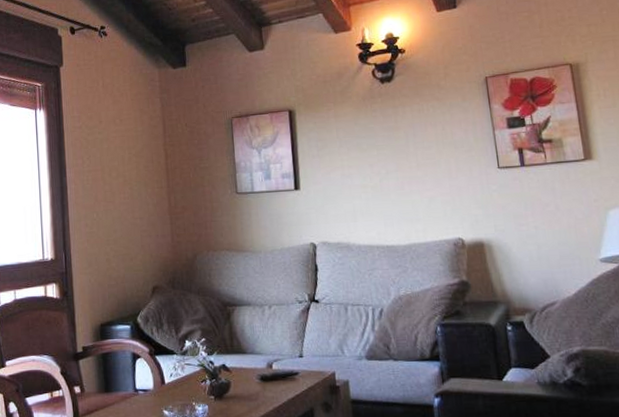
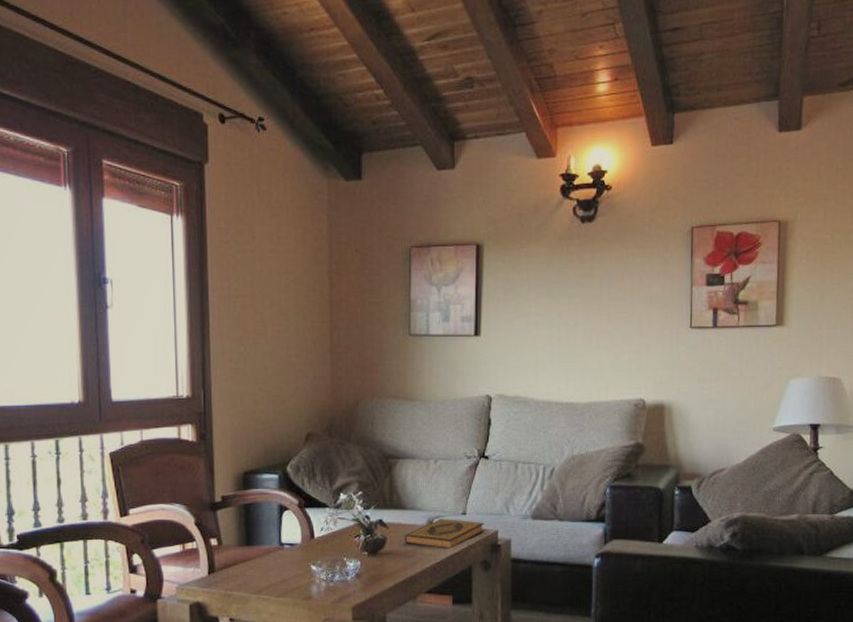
hardback book: none [246,362,322,391] -> present [404,519,484,549]

